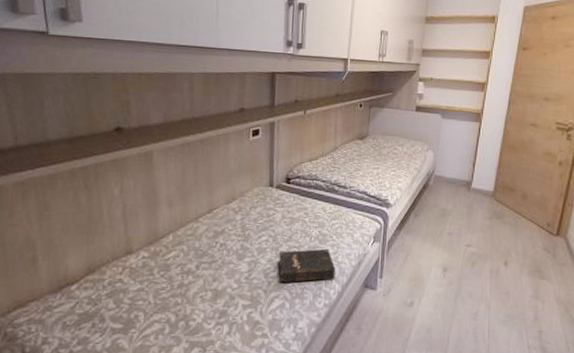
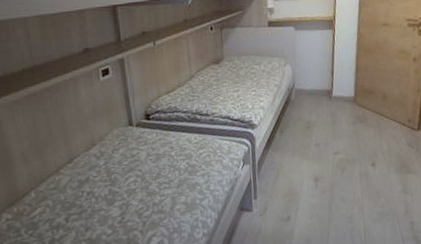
hardback book: present [278,248,336,283] -> none [150,179,210,221]

